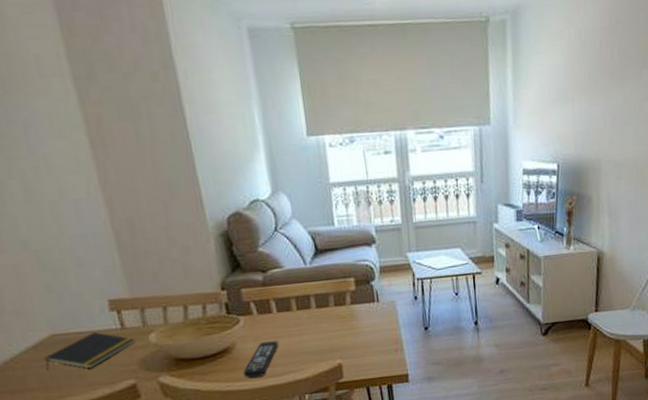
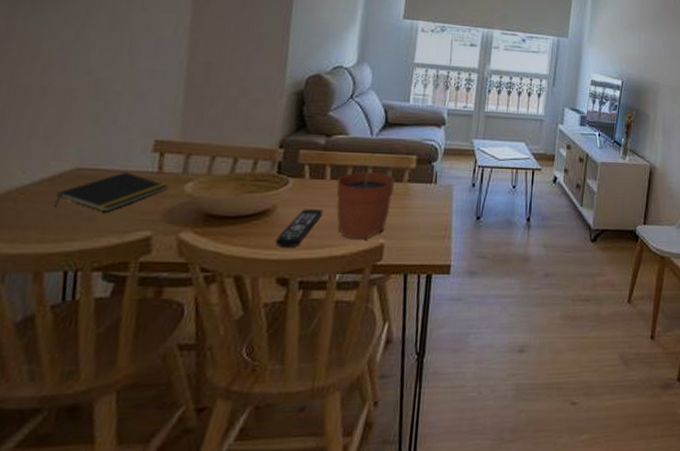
plant pot: none [283,282,340,363] -> present [336,153,396,240]

